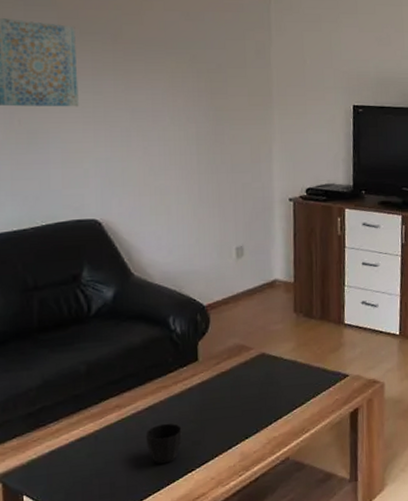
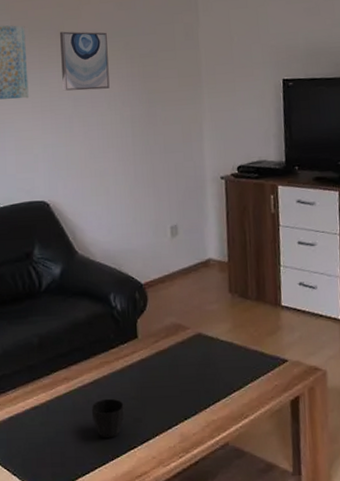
wall art: none [117,37,173,103] -> present [60,31,110,91]

